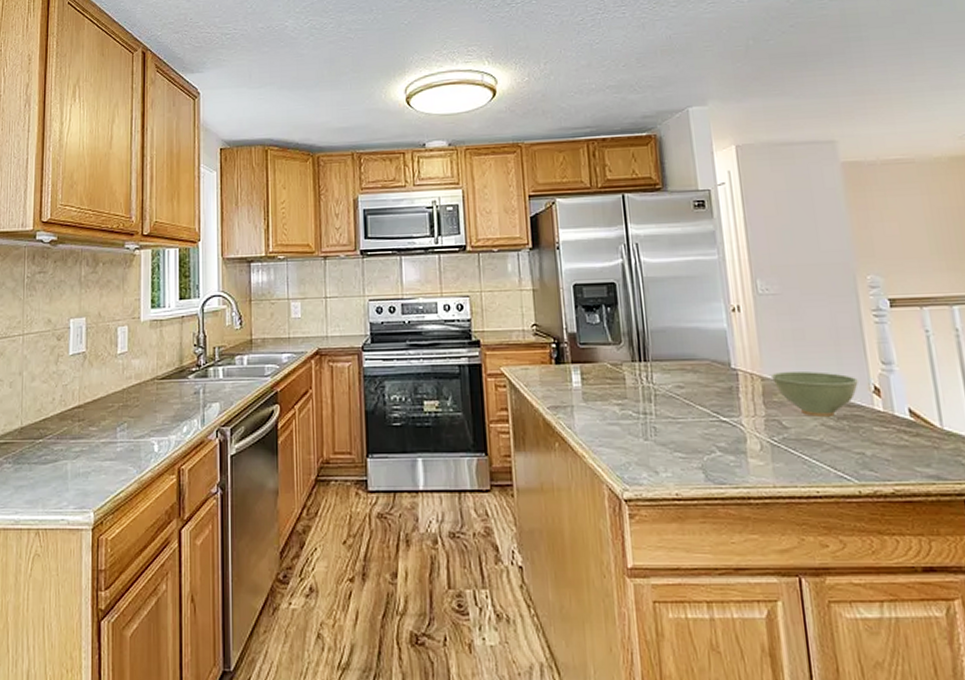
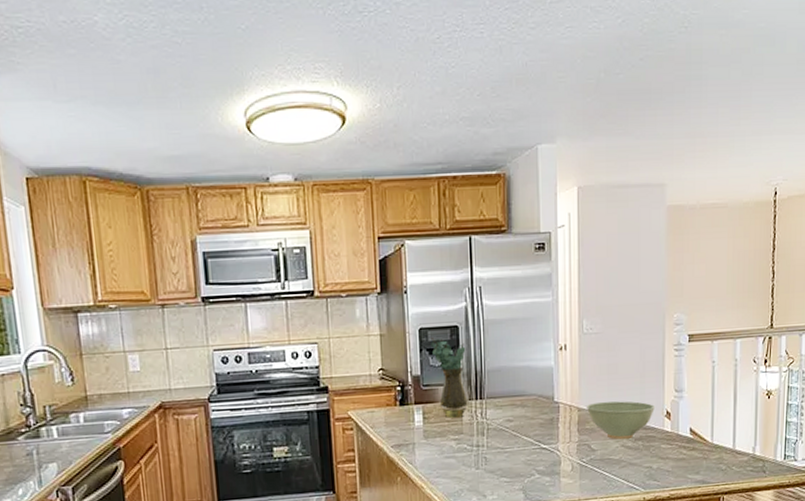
vase: none [586,293,631,380] -> present [430,336,468,418]

